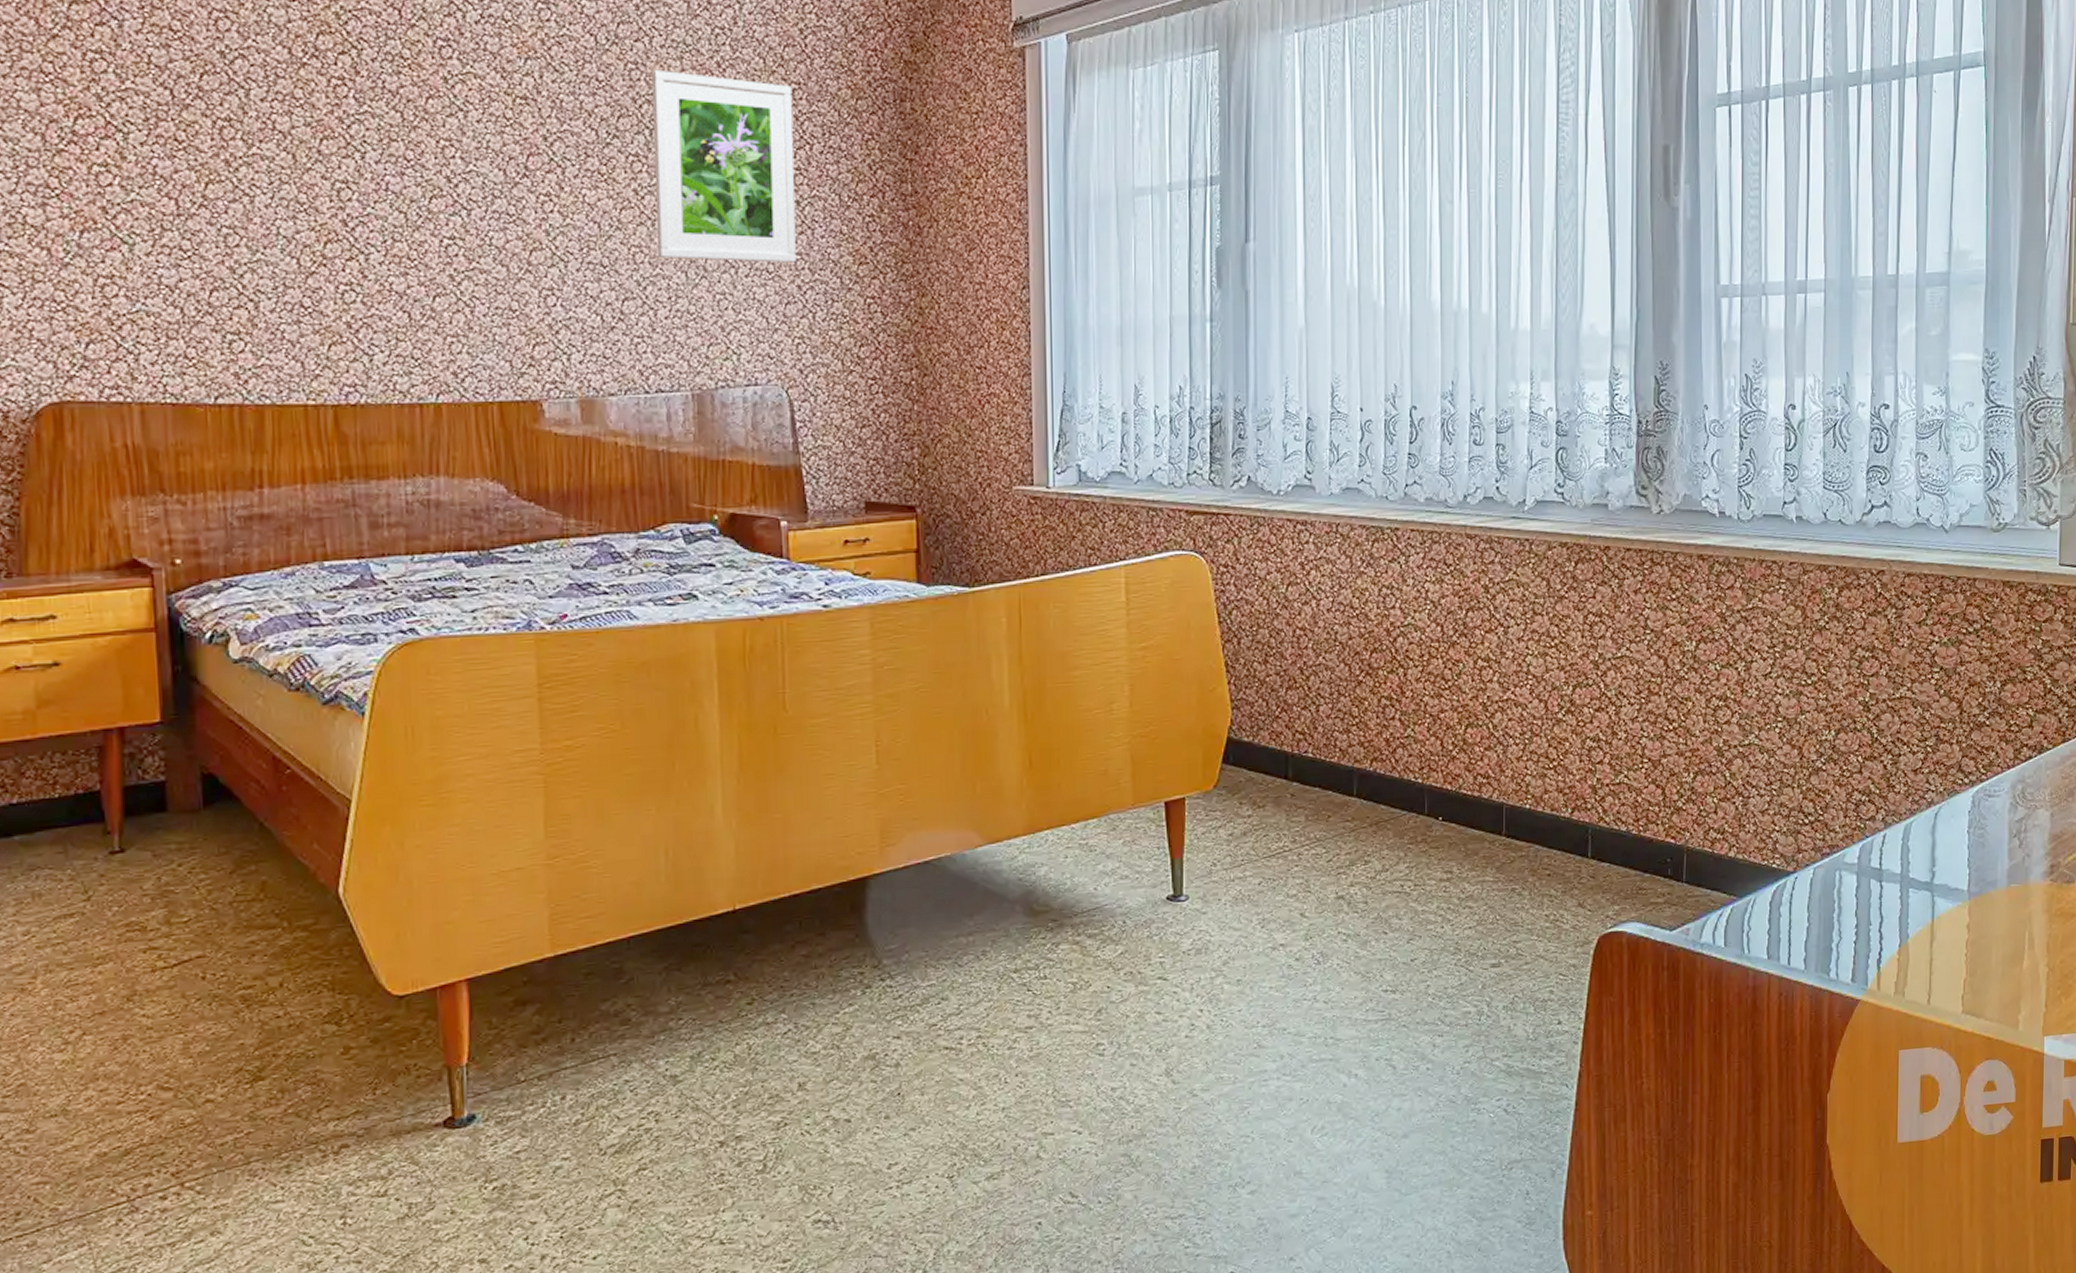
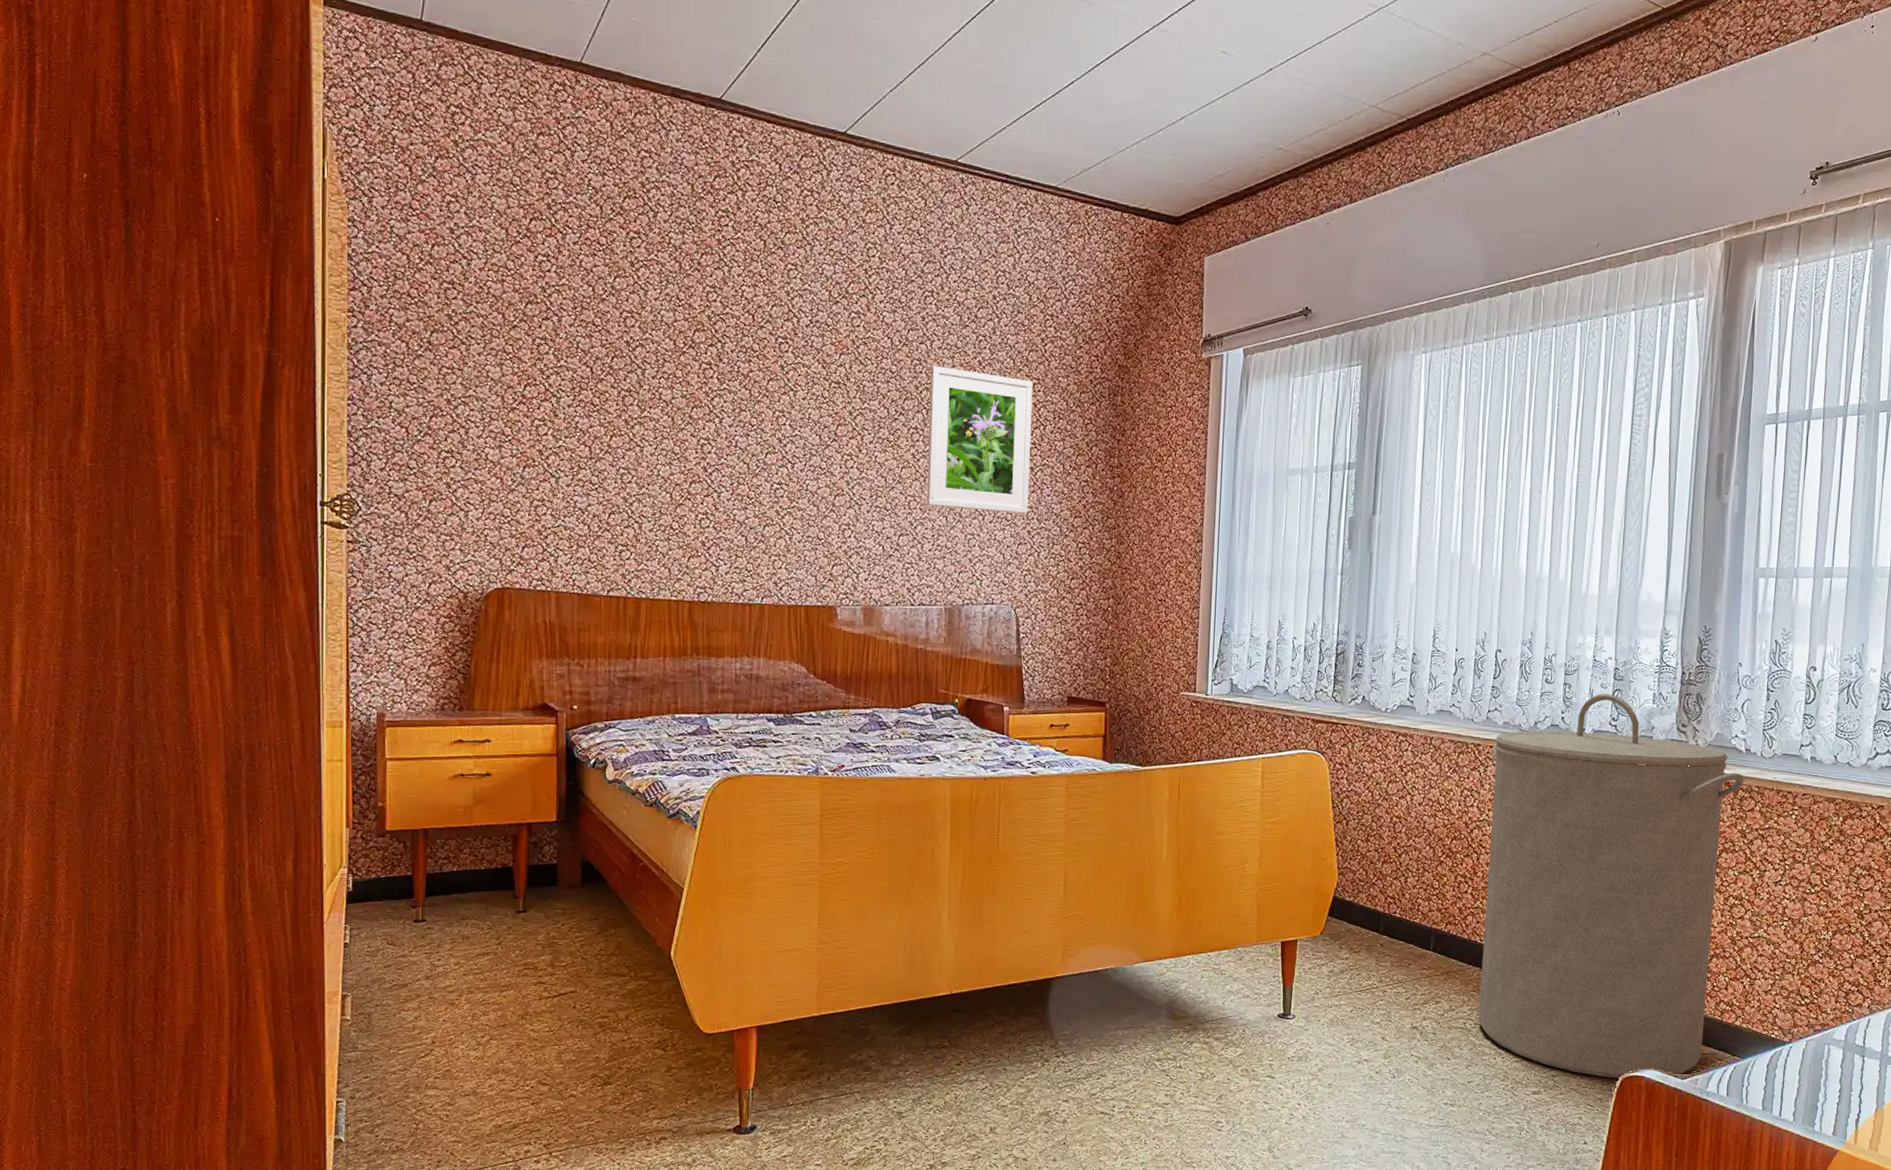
laundry hamper: none [1414,454,1720,938] -> present [1478,694,1744,1078]

